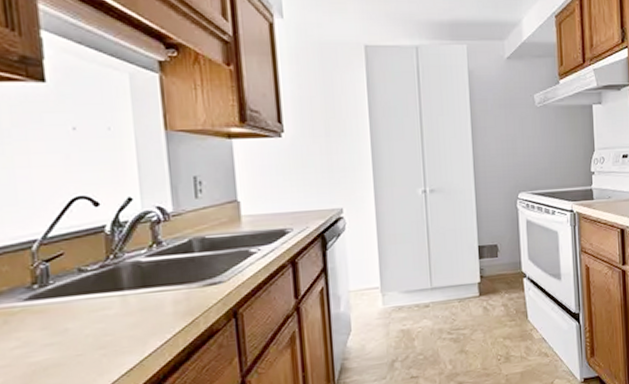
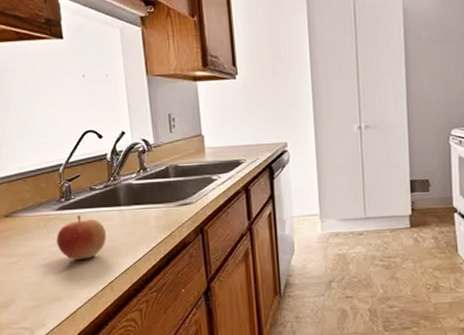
apple: none [23,305,102,365] -> present [56,215,107,260]

